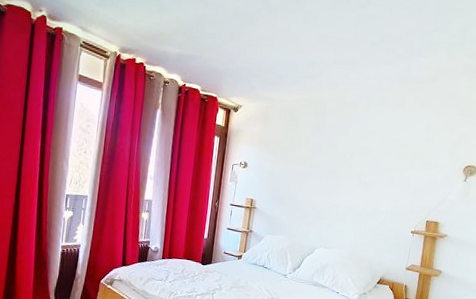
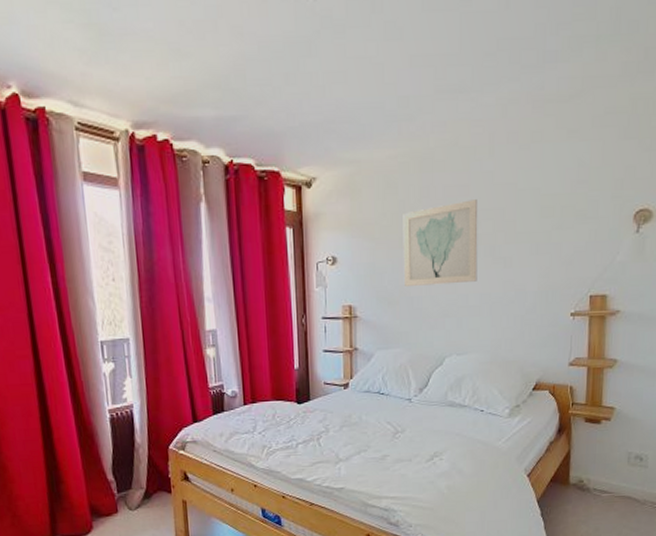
wall art: none [294,138,353,197] -> present [403,199,478,288]

